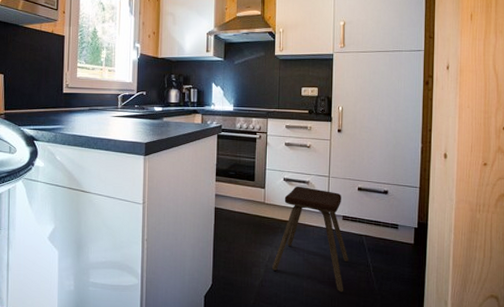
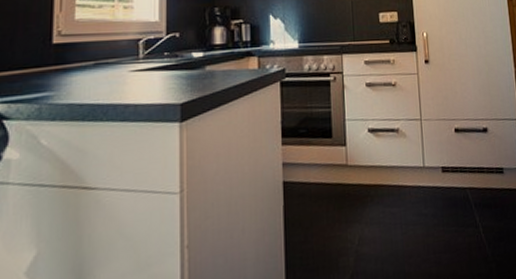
music stool: present [272,186,348,292] -> none [364,136,454,269]

